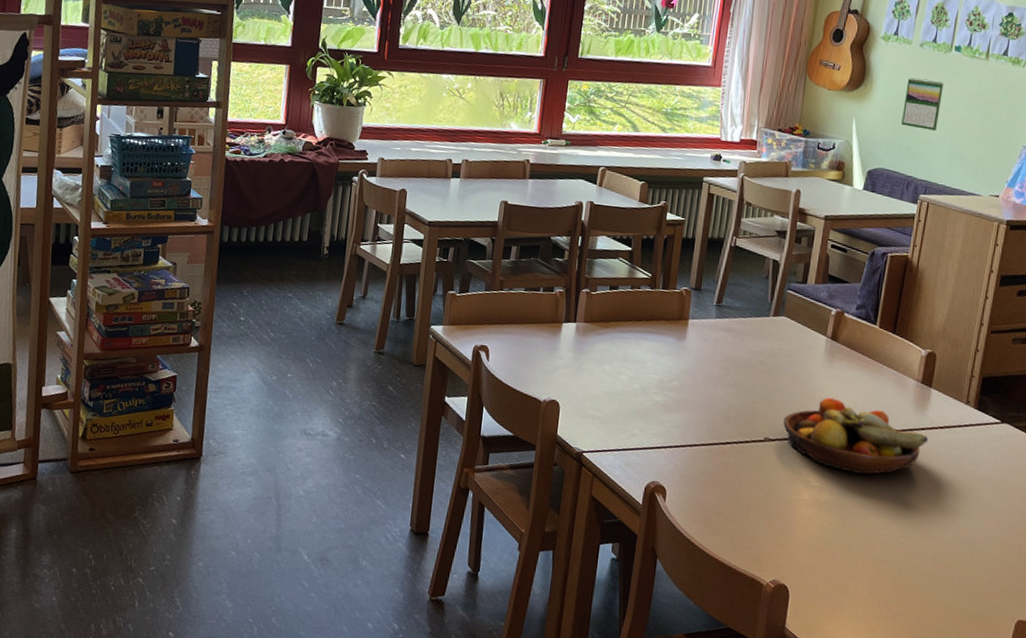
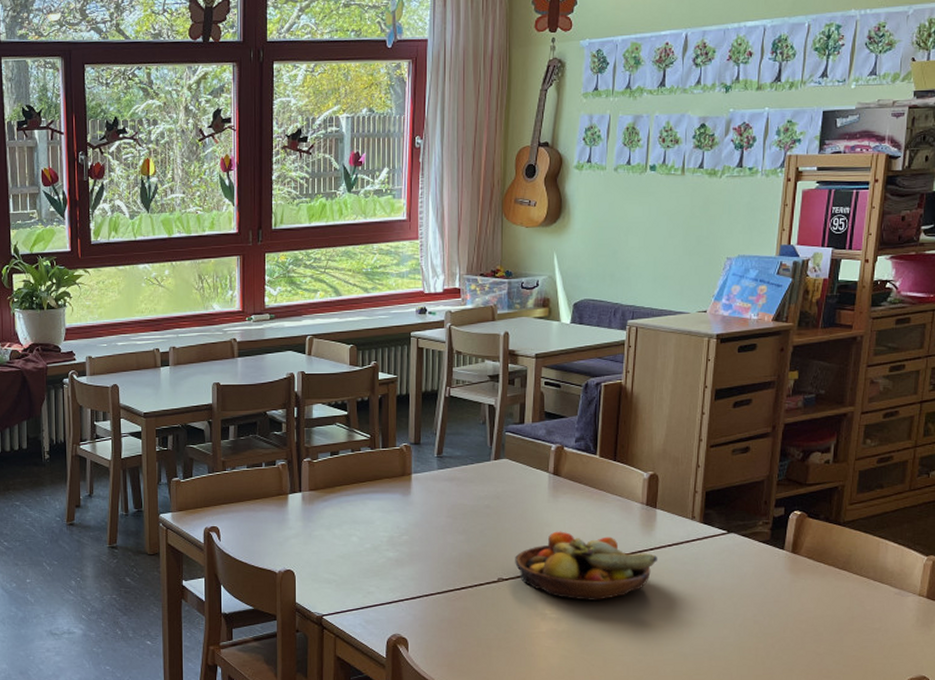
calendar: present [901,77,944,131] -> none [603,203,641,254]

